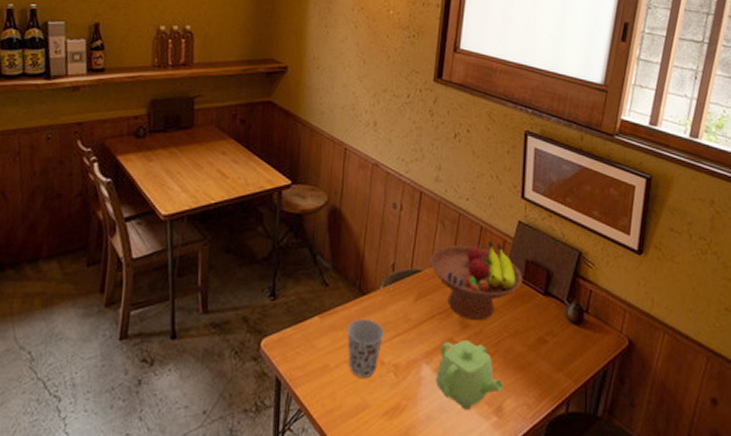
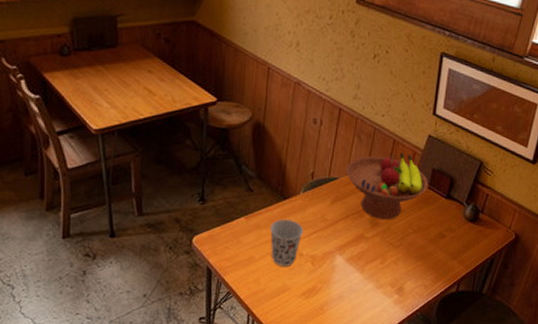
coffeepot: present [436,340,504,410] -> none [347,236,406,290]

